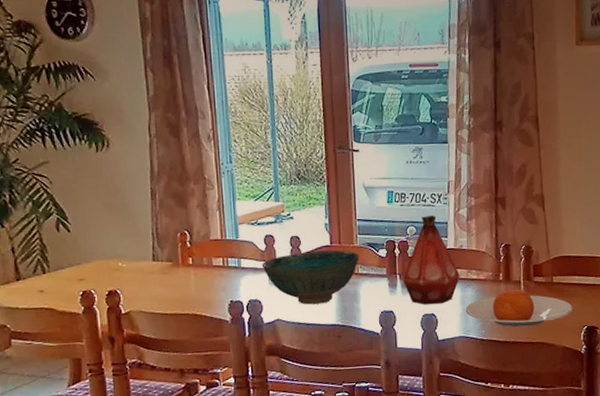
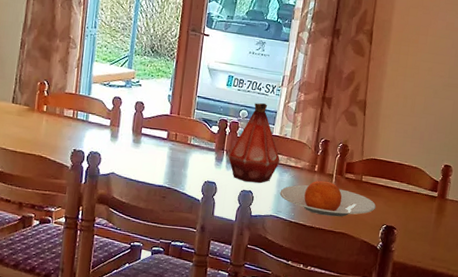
bowl: present [261,250,360,305] -> none [106,117,194,166]

